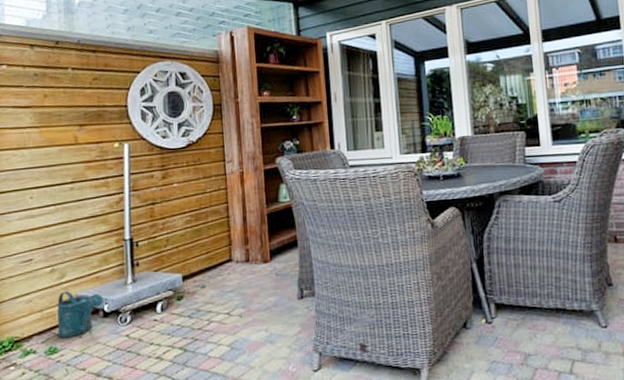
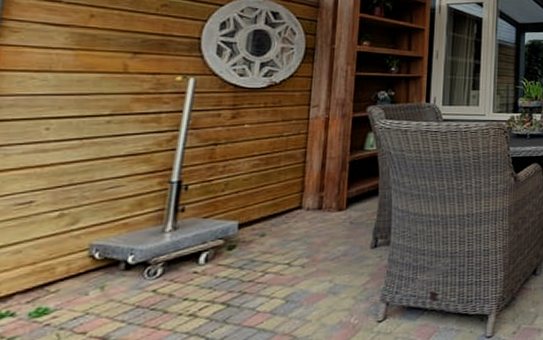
watering can: present [56,291,104,338] -> none [52,240,129,296]

